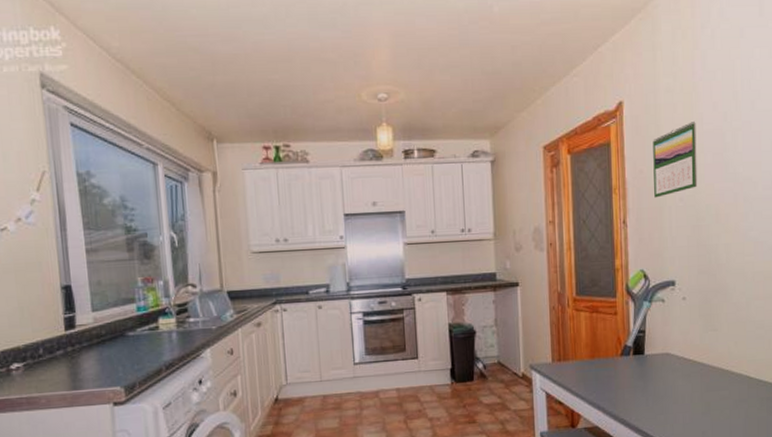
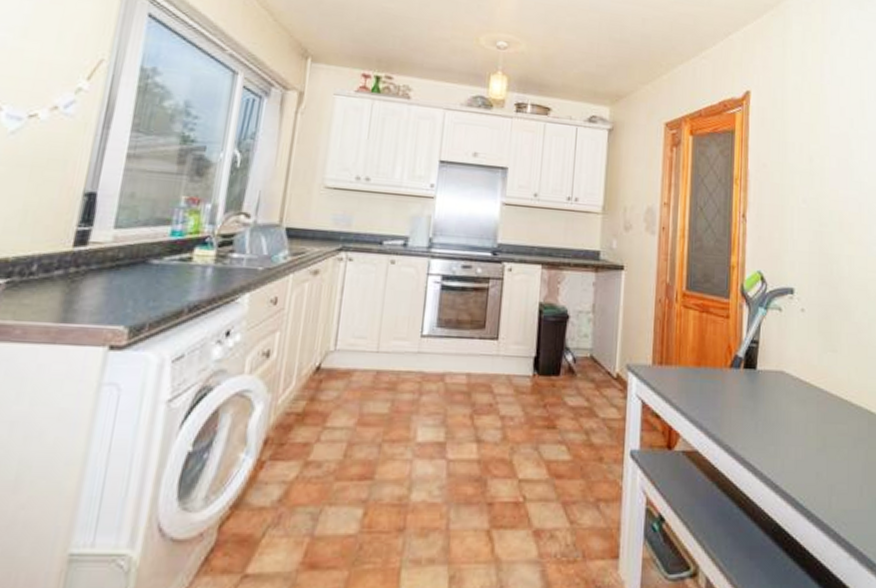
calendar: present [653,120,698,198] -> none [777,122,822,196]

